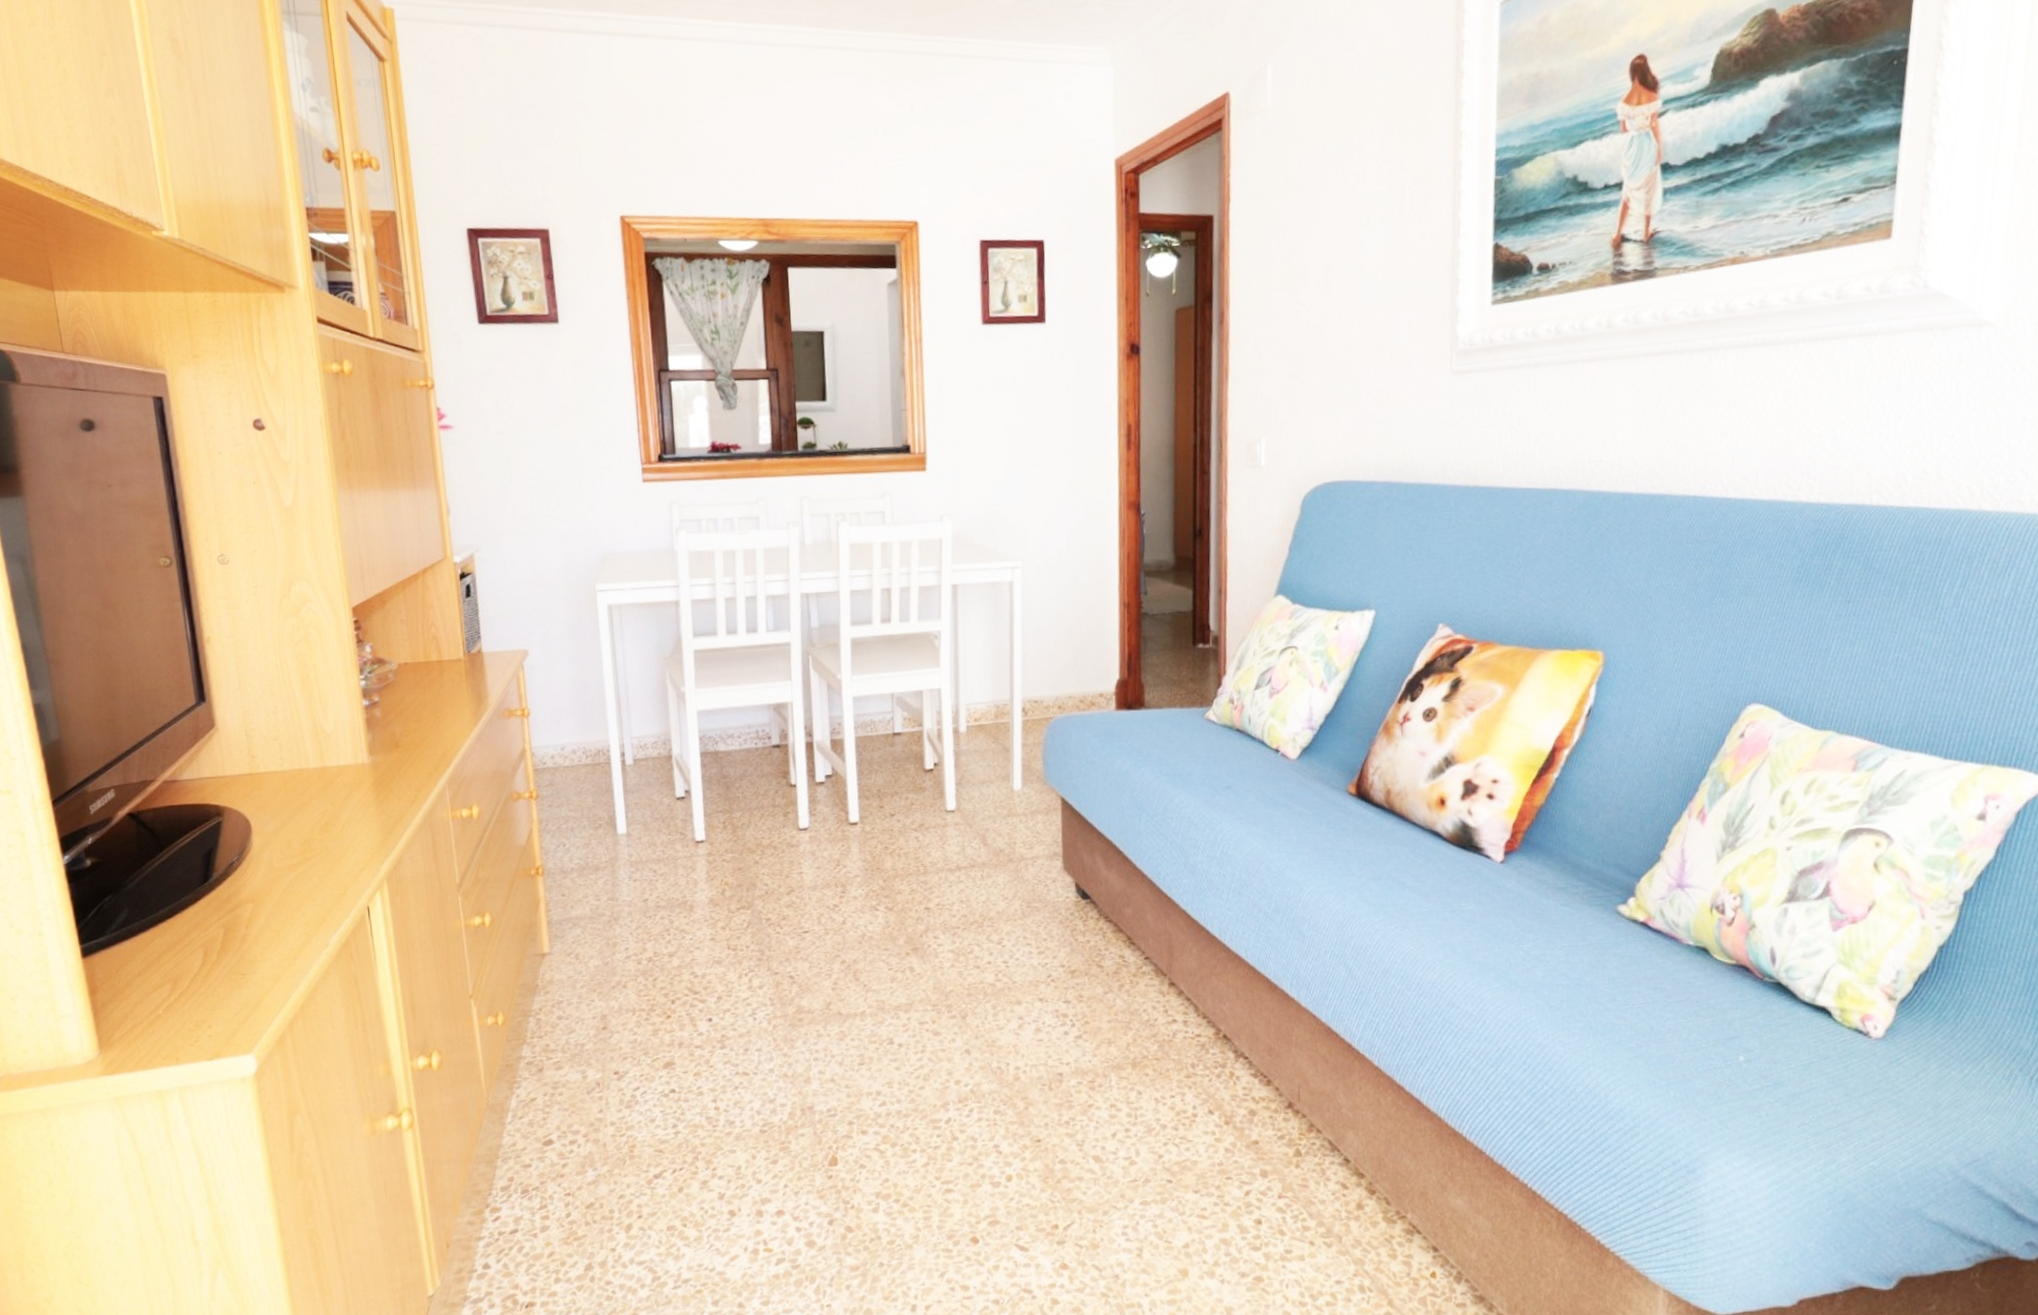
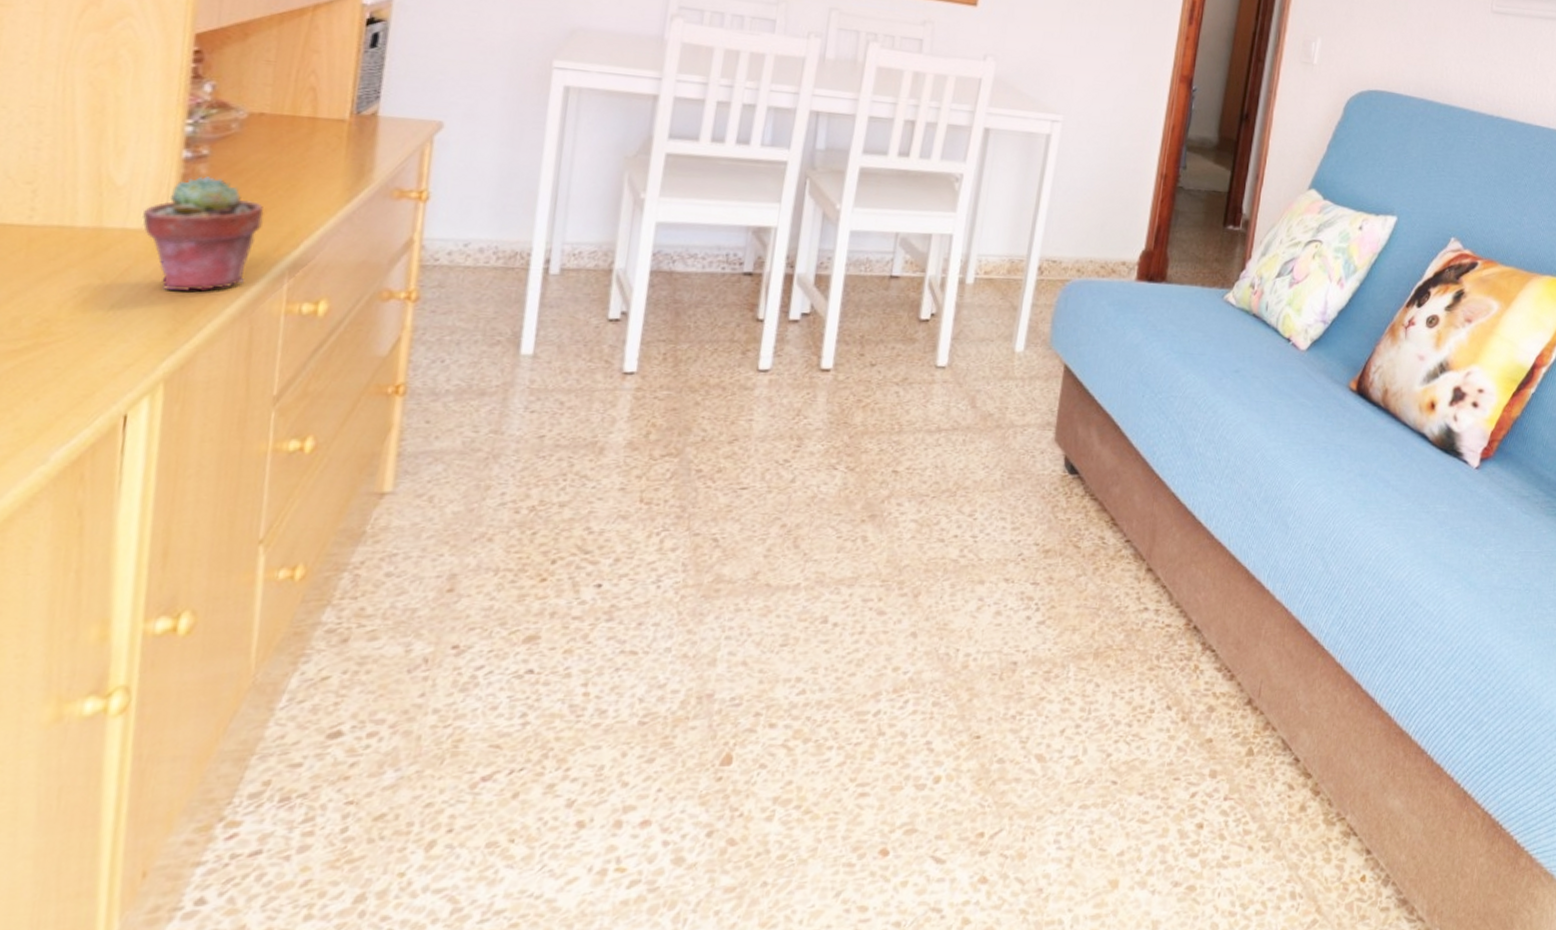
potted succulent: none [348,718,424,809] -> present [143,176,264,291]

